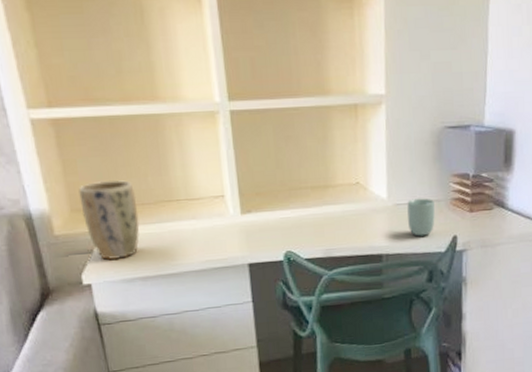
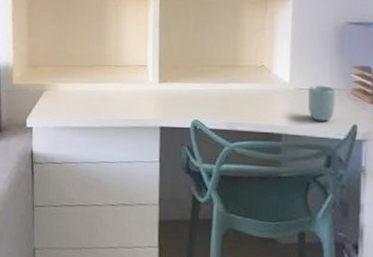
plant pot: present [79,179,140,260] -> none [36,44,78,110]

